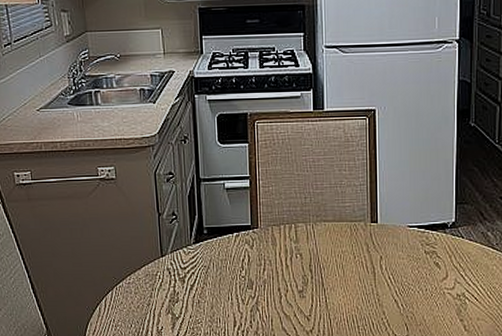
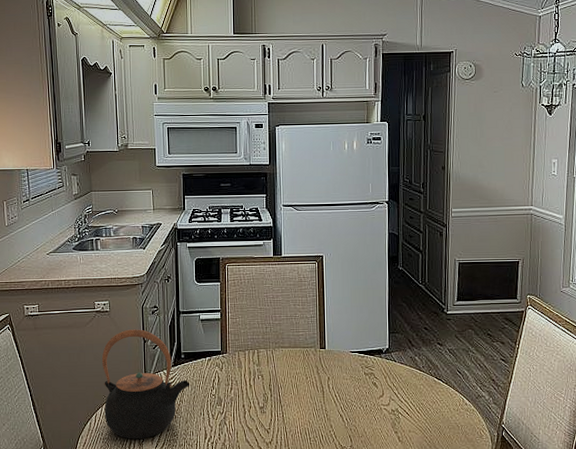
teapot: none [109,200,215,327] -> present [101,329,190,439]

